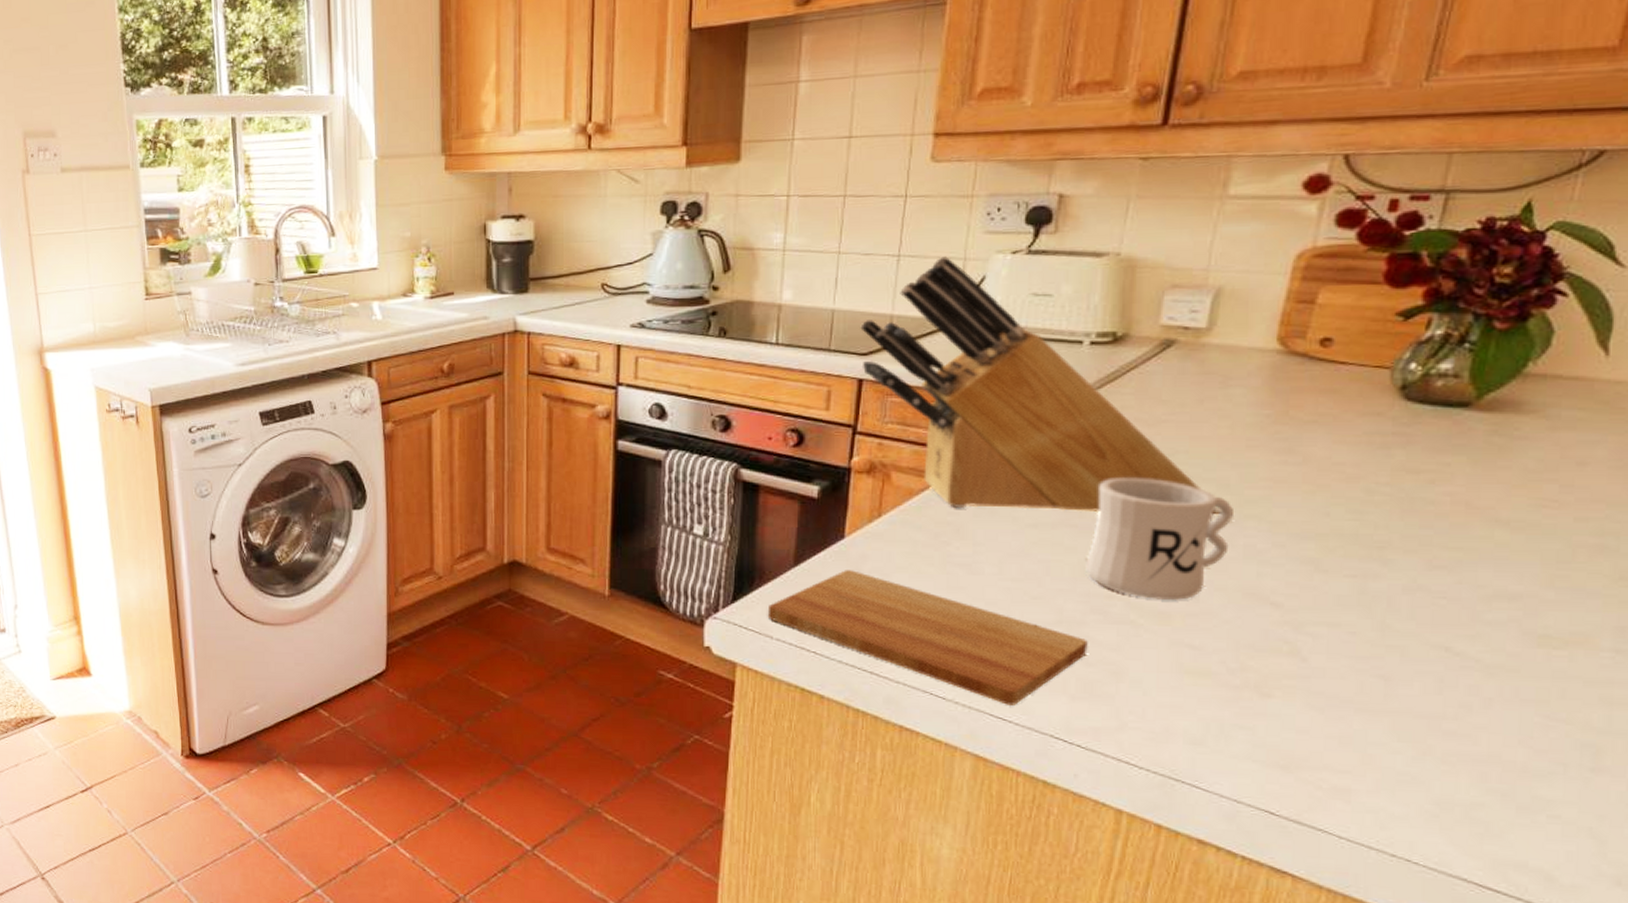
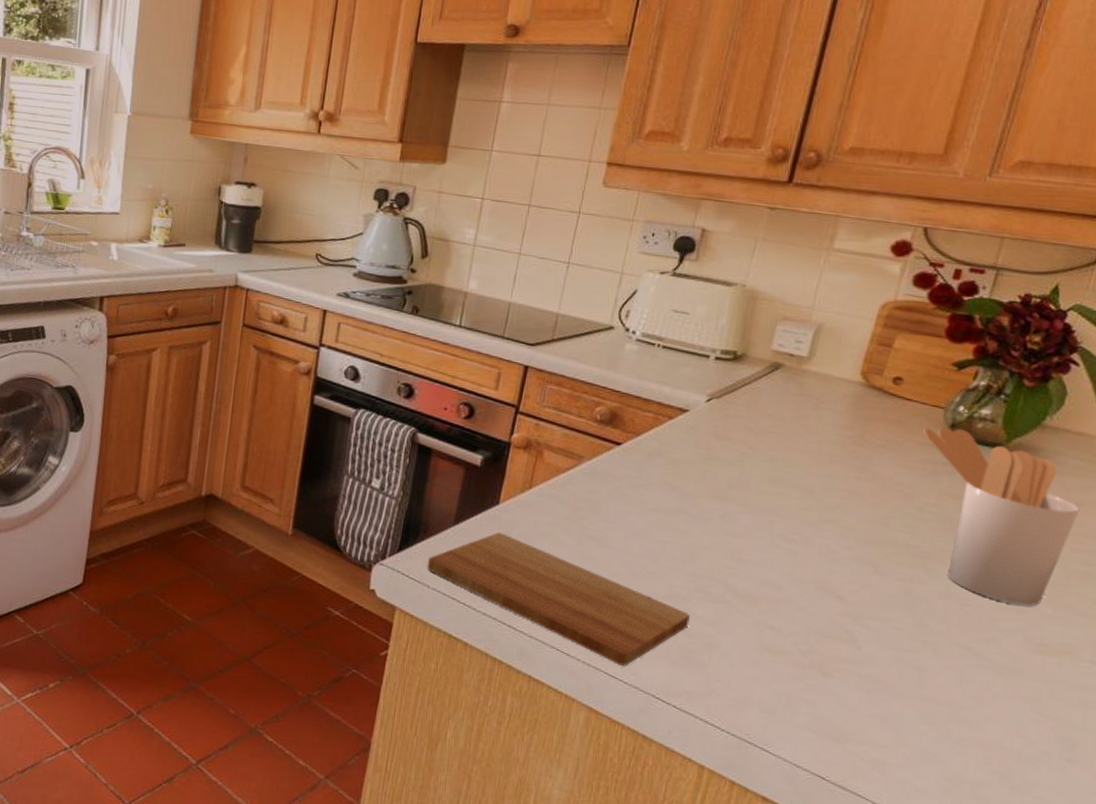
knife block: present [860,256,1202,511] -> none [528,268,792,504]
mug: present [1086,478,1233,600] -> none [694,476,815,587]
utensil holder: none [1365,390,1583,592] -> present [923,427,1080,607]

